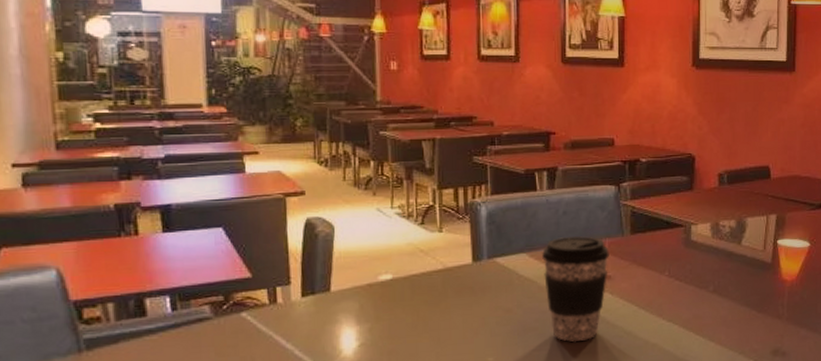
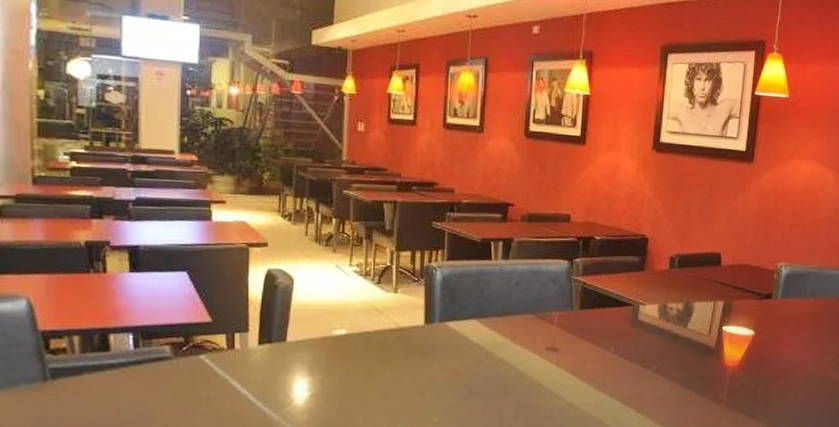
coffee cup: present [542,236,609,342] -> none [492,307,558,410]

